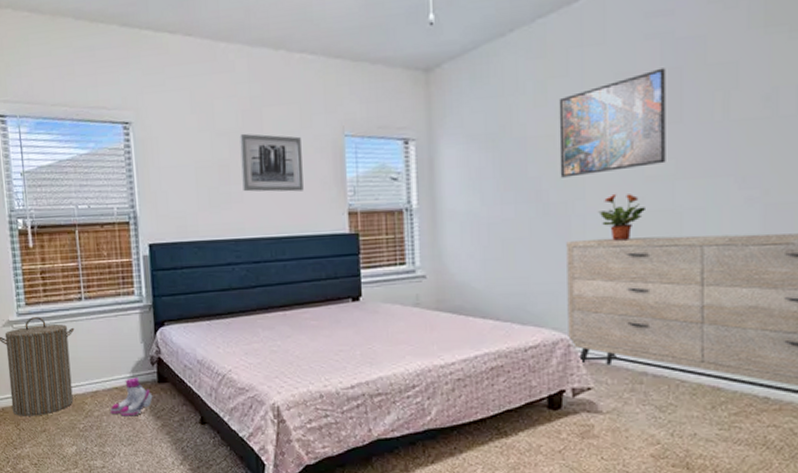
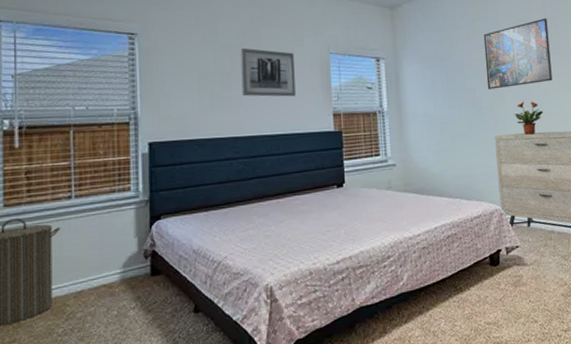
boots: present [110,377,153,416] -> none [96,272,145,315]

